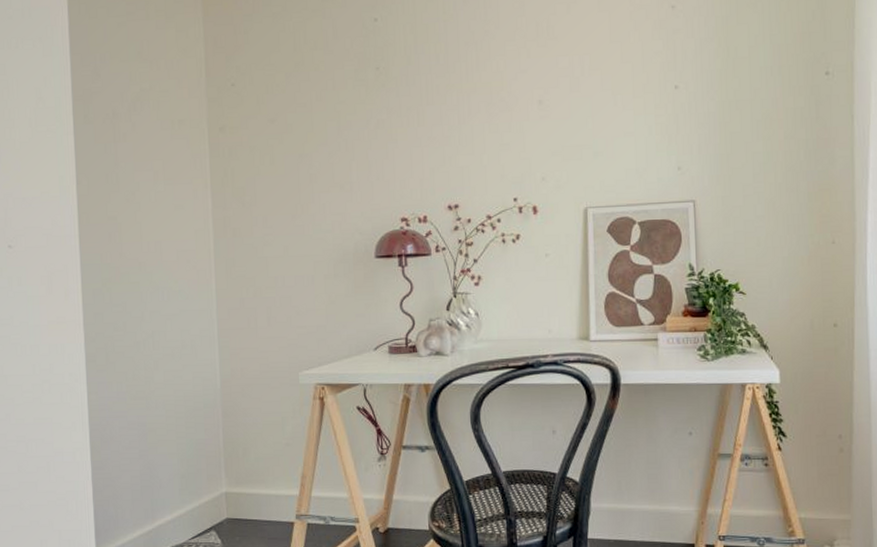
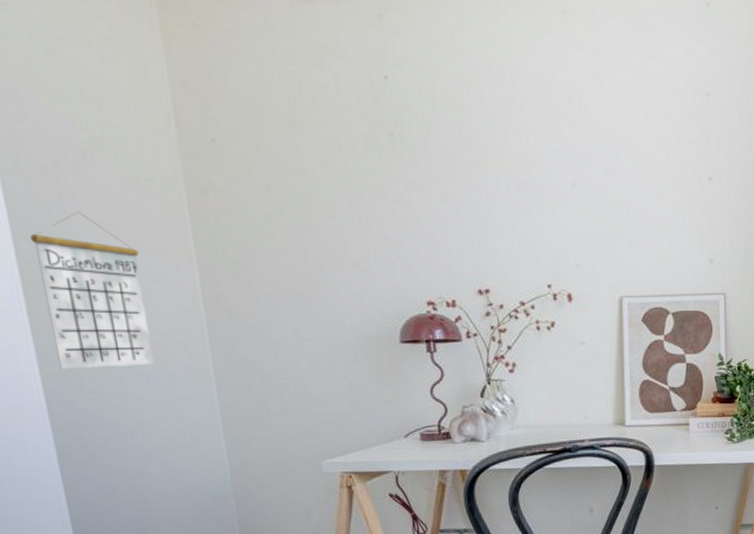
calendar: none [89,151,169,286] -> present [30,212,155,369]

